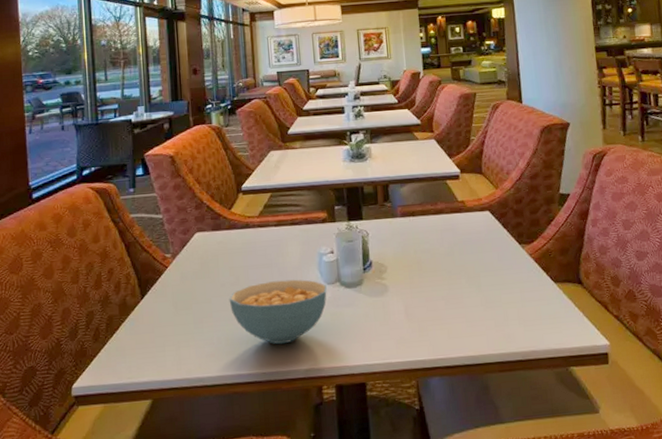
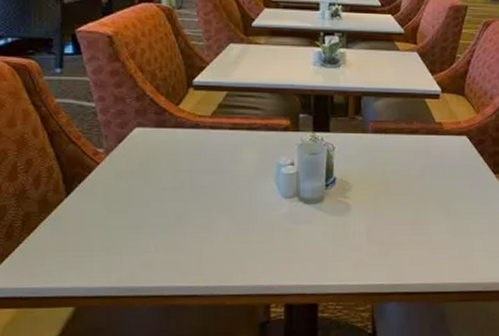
cereal bowl: present [229,279,327,345] -> none [170,190,283,258]

